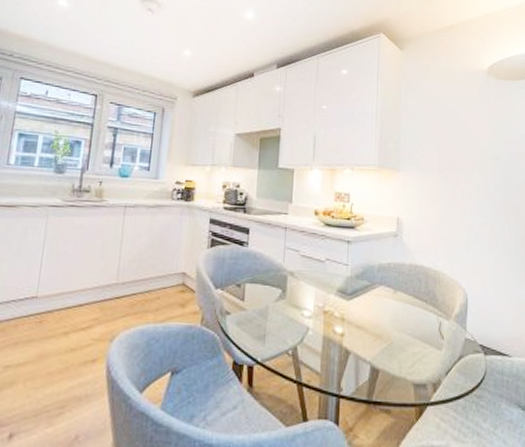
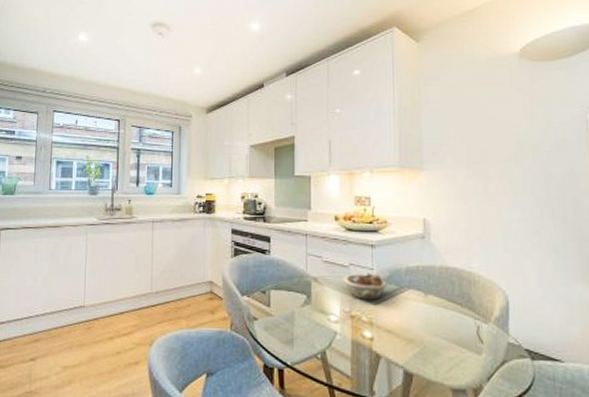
succulent planter: none [319,268,360,296] -> present [344,273,387,300]

